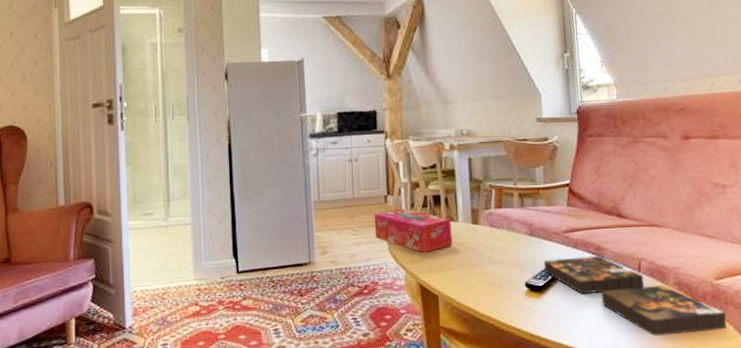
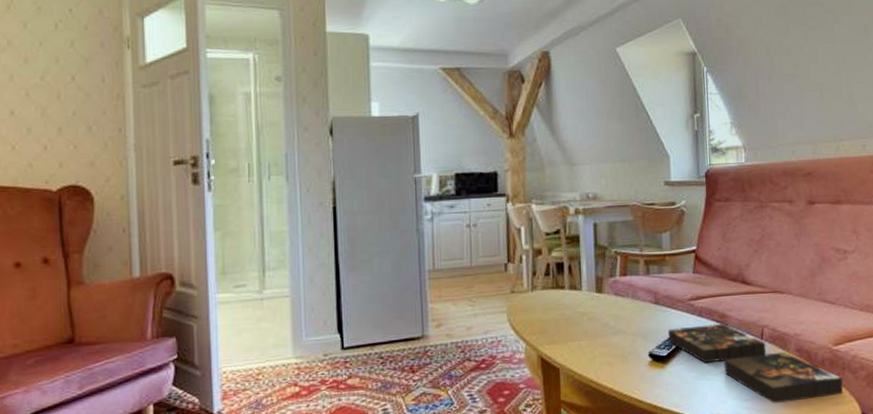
tissue box: present [374,208,453,253] -> none [493,276,576,324]

